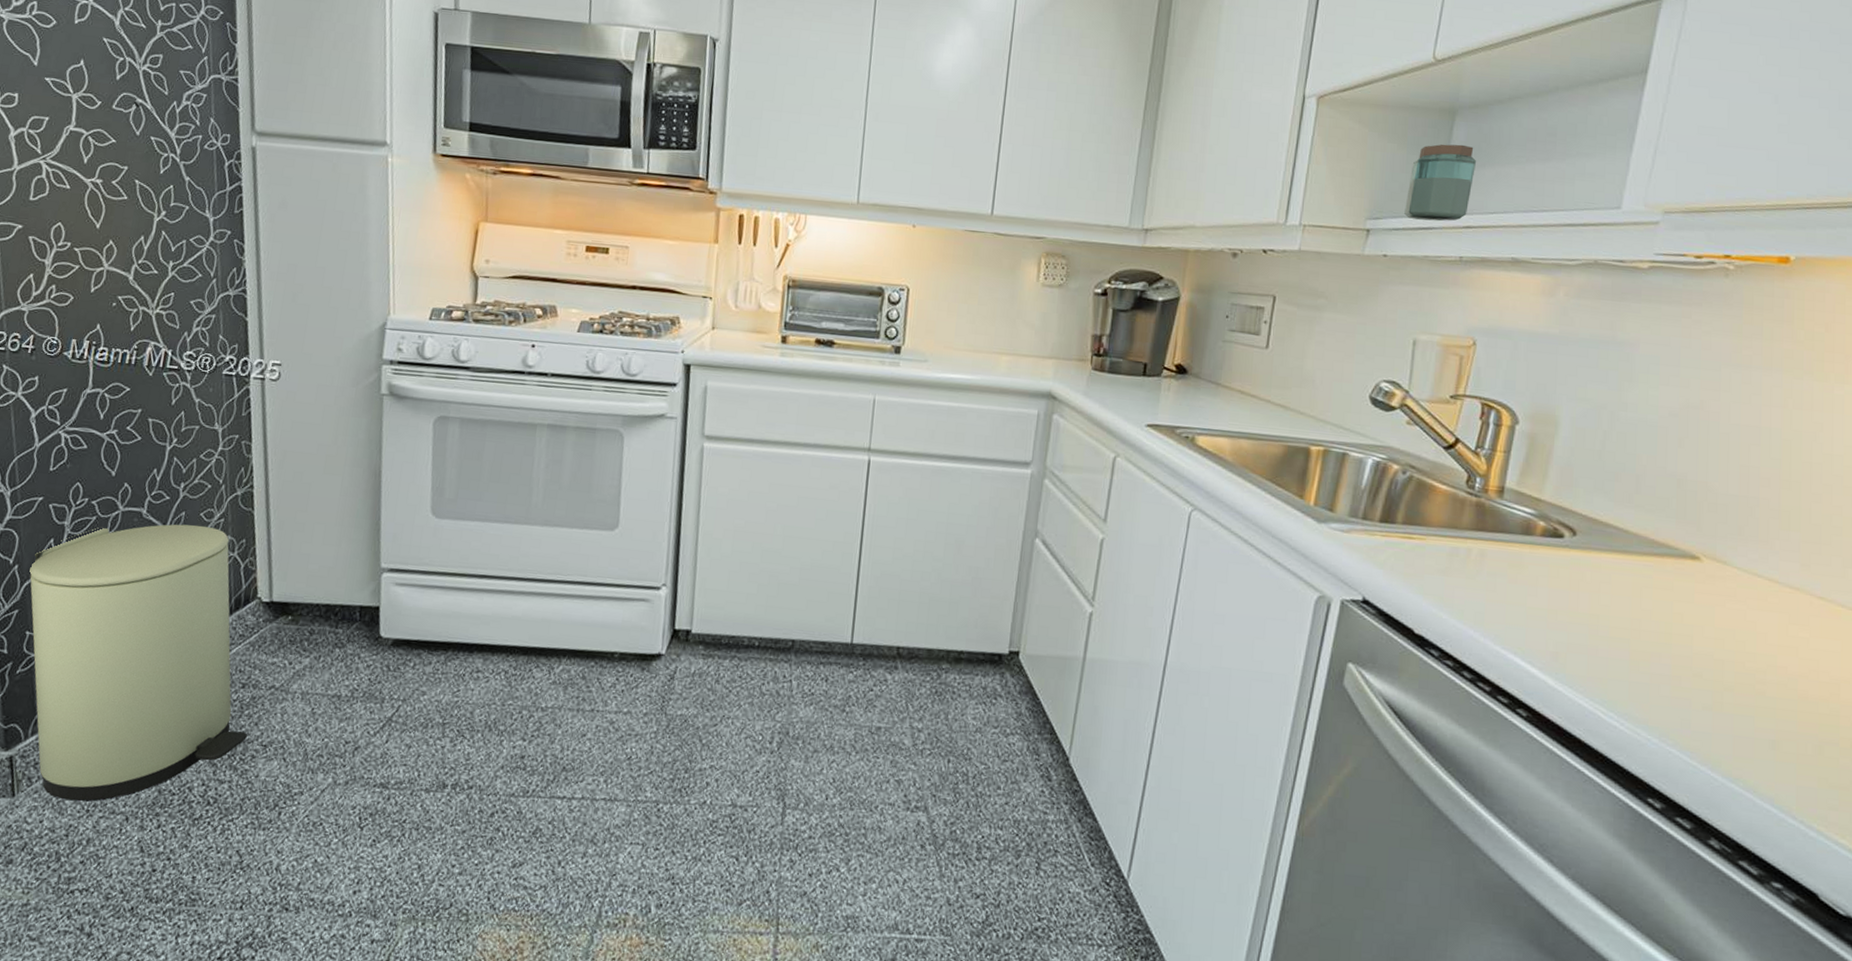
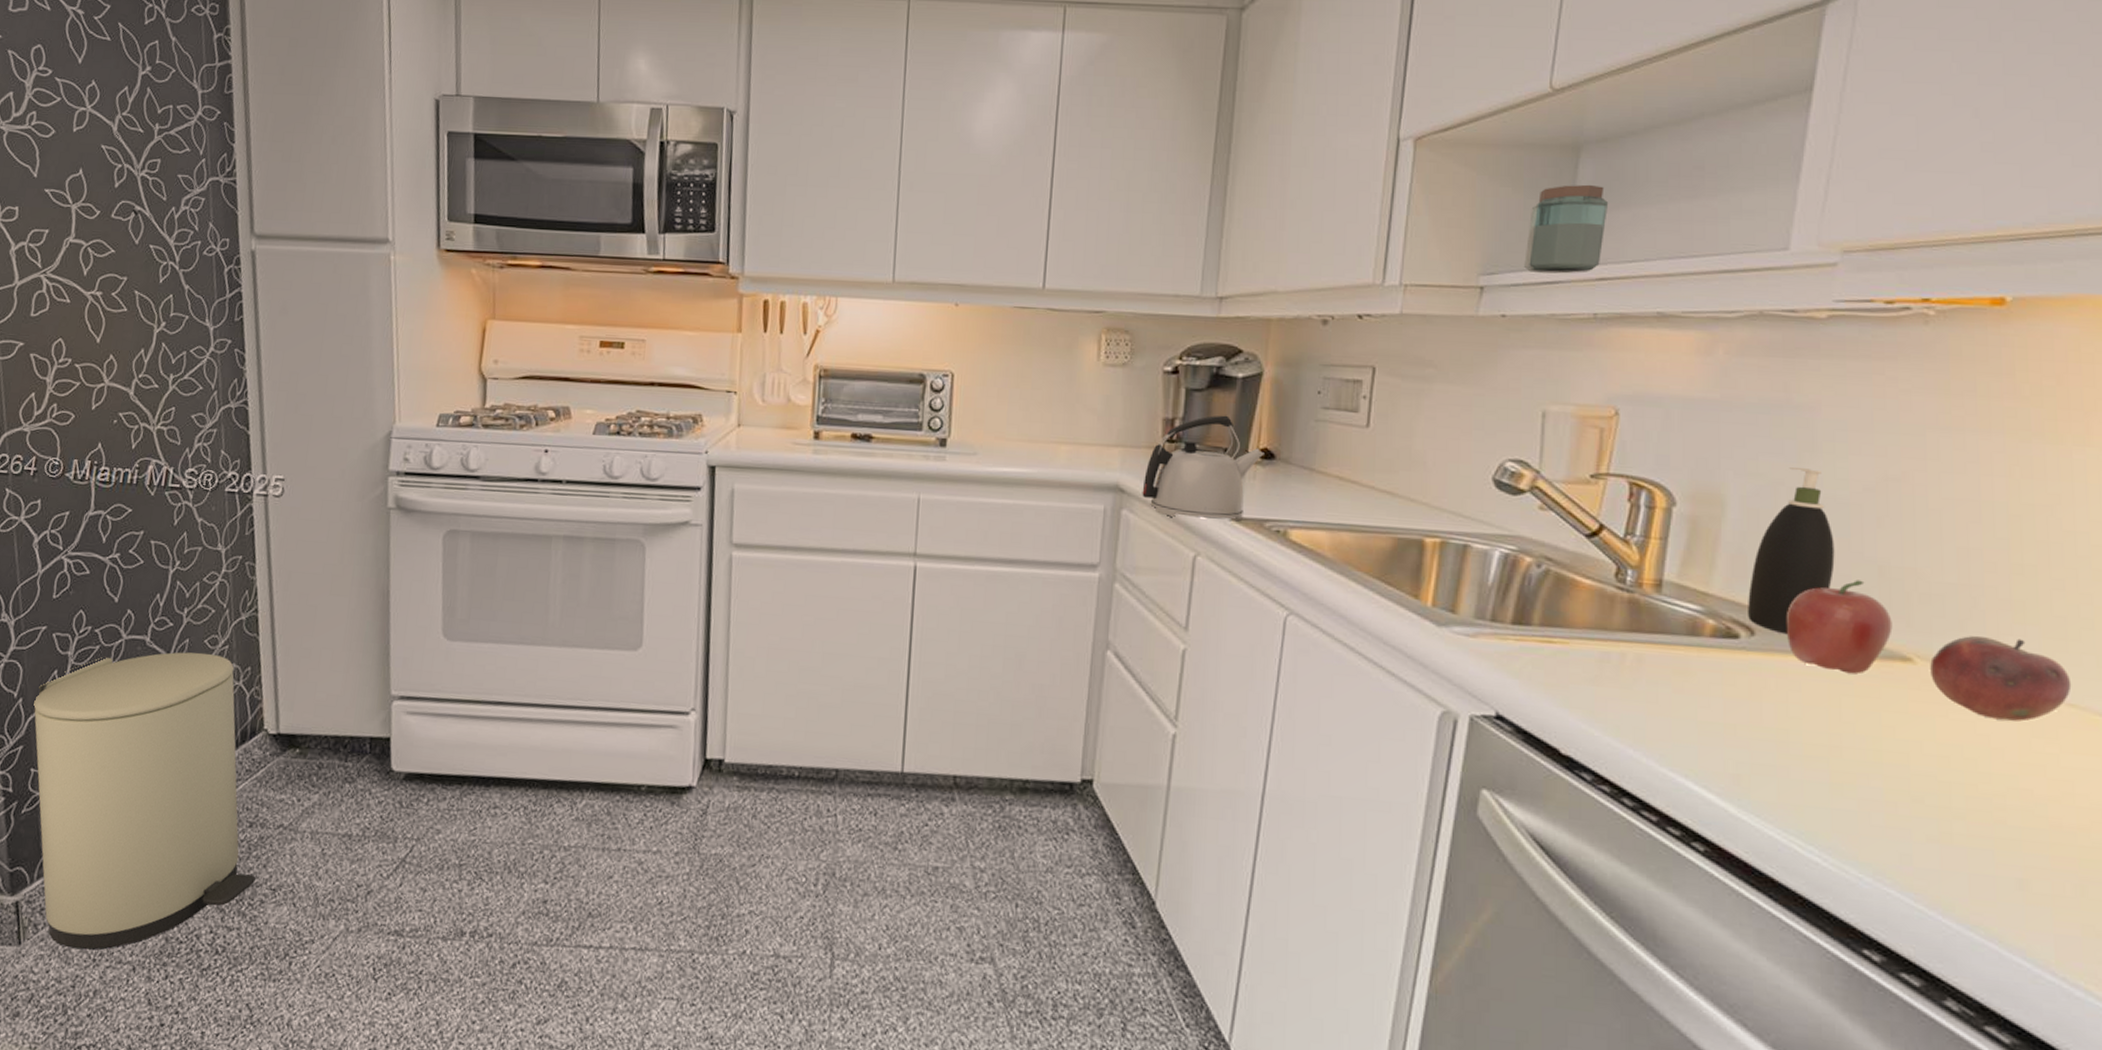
kettle: none [1071,333,1178,428] -> present [1142,415,1264,522]
soap dispenser: none [1572,394,1644,536] -> present [1748,467,1835,635]
fruit: none [1602,490,1686,570] -> present [1787,580,1893,675]
fruit: none [1713,539,1822,611] -> present [1930,635,2072,722]

